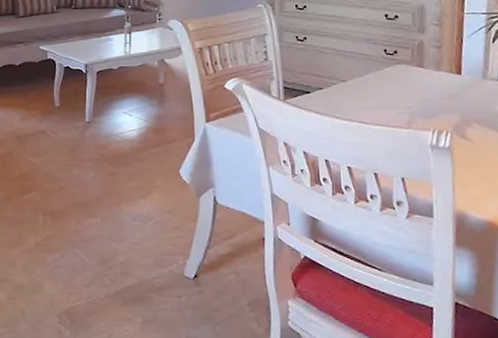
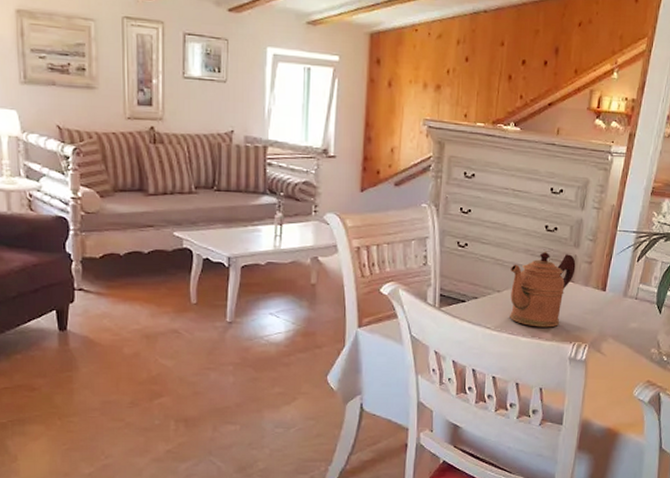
coffeepot: none [354,38,424,115] -> present [510,251,576,328]

